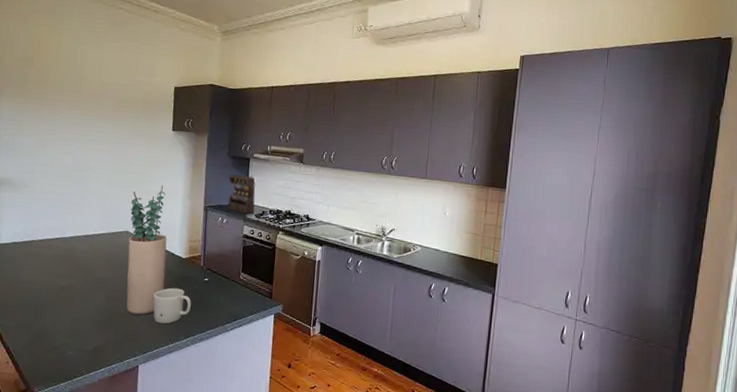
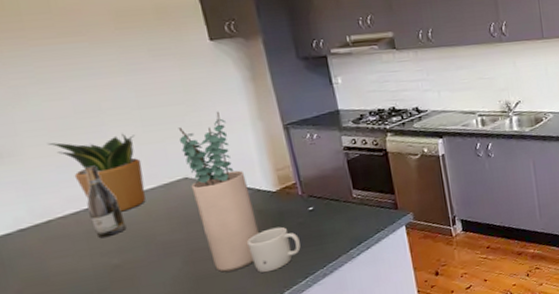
potted plant: none [50,184,104,247] -> present [48,133,146,212]
wine bottle: none [57,206,80,263] -> present [85,165,127,238]
spice rack: present [228,174,256,215] -> none [305,77,351,124]

